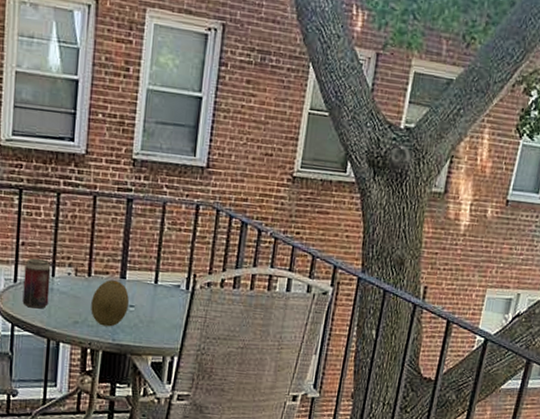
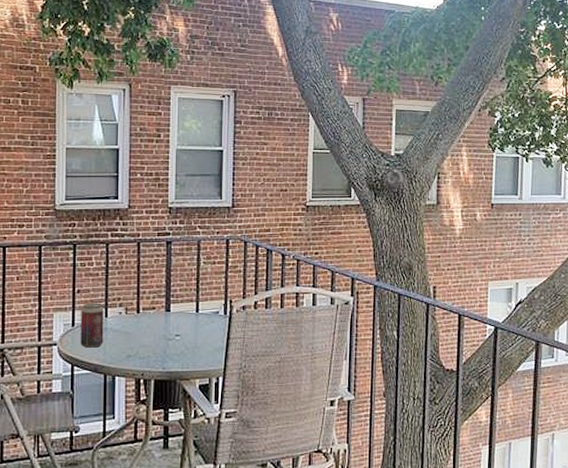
fruit: present [91,280,129,327] -> none [141,314,174,357]

